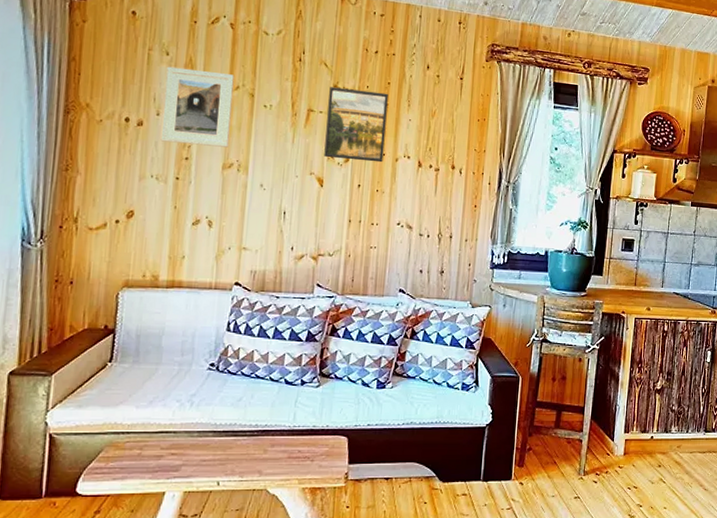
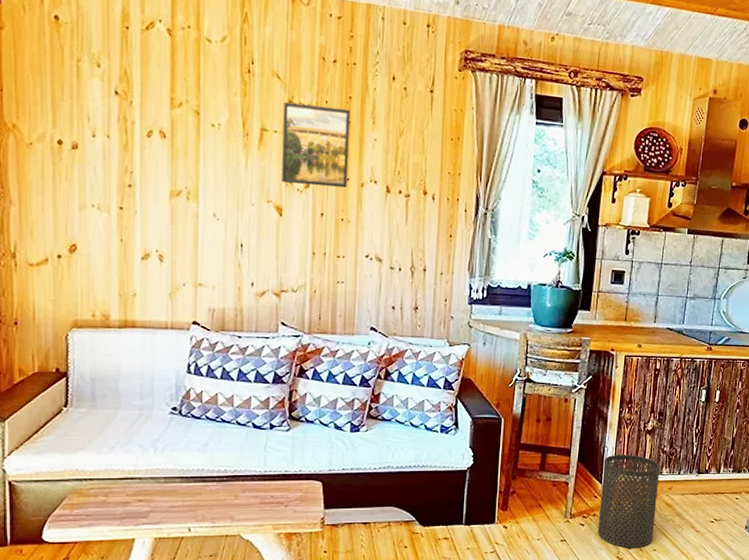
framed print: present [160,66,235,148] -> none [99,80,176,173]
trash can: none [609,412,670,506] -> present [597,454,661,548]

